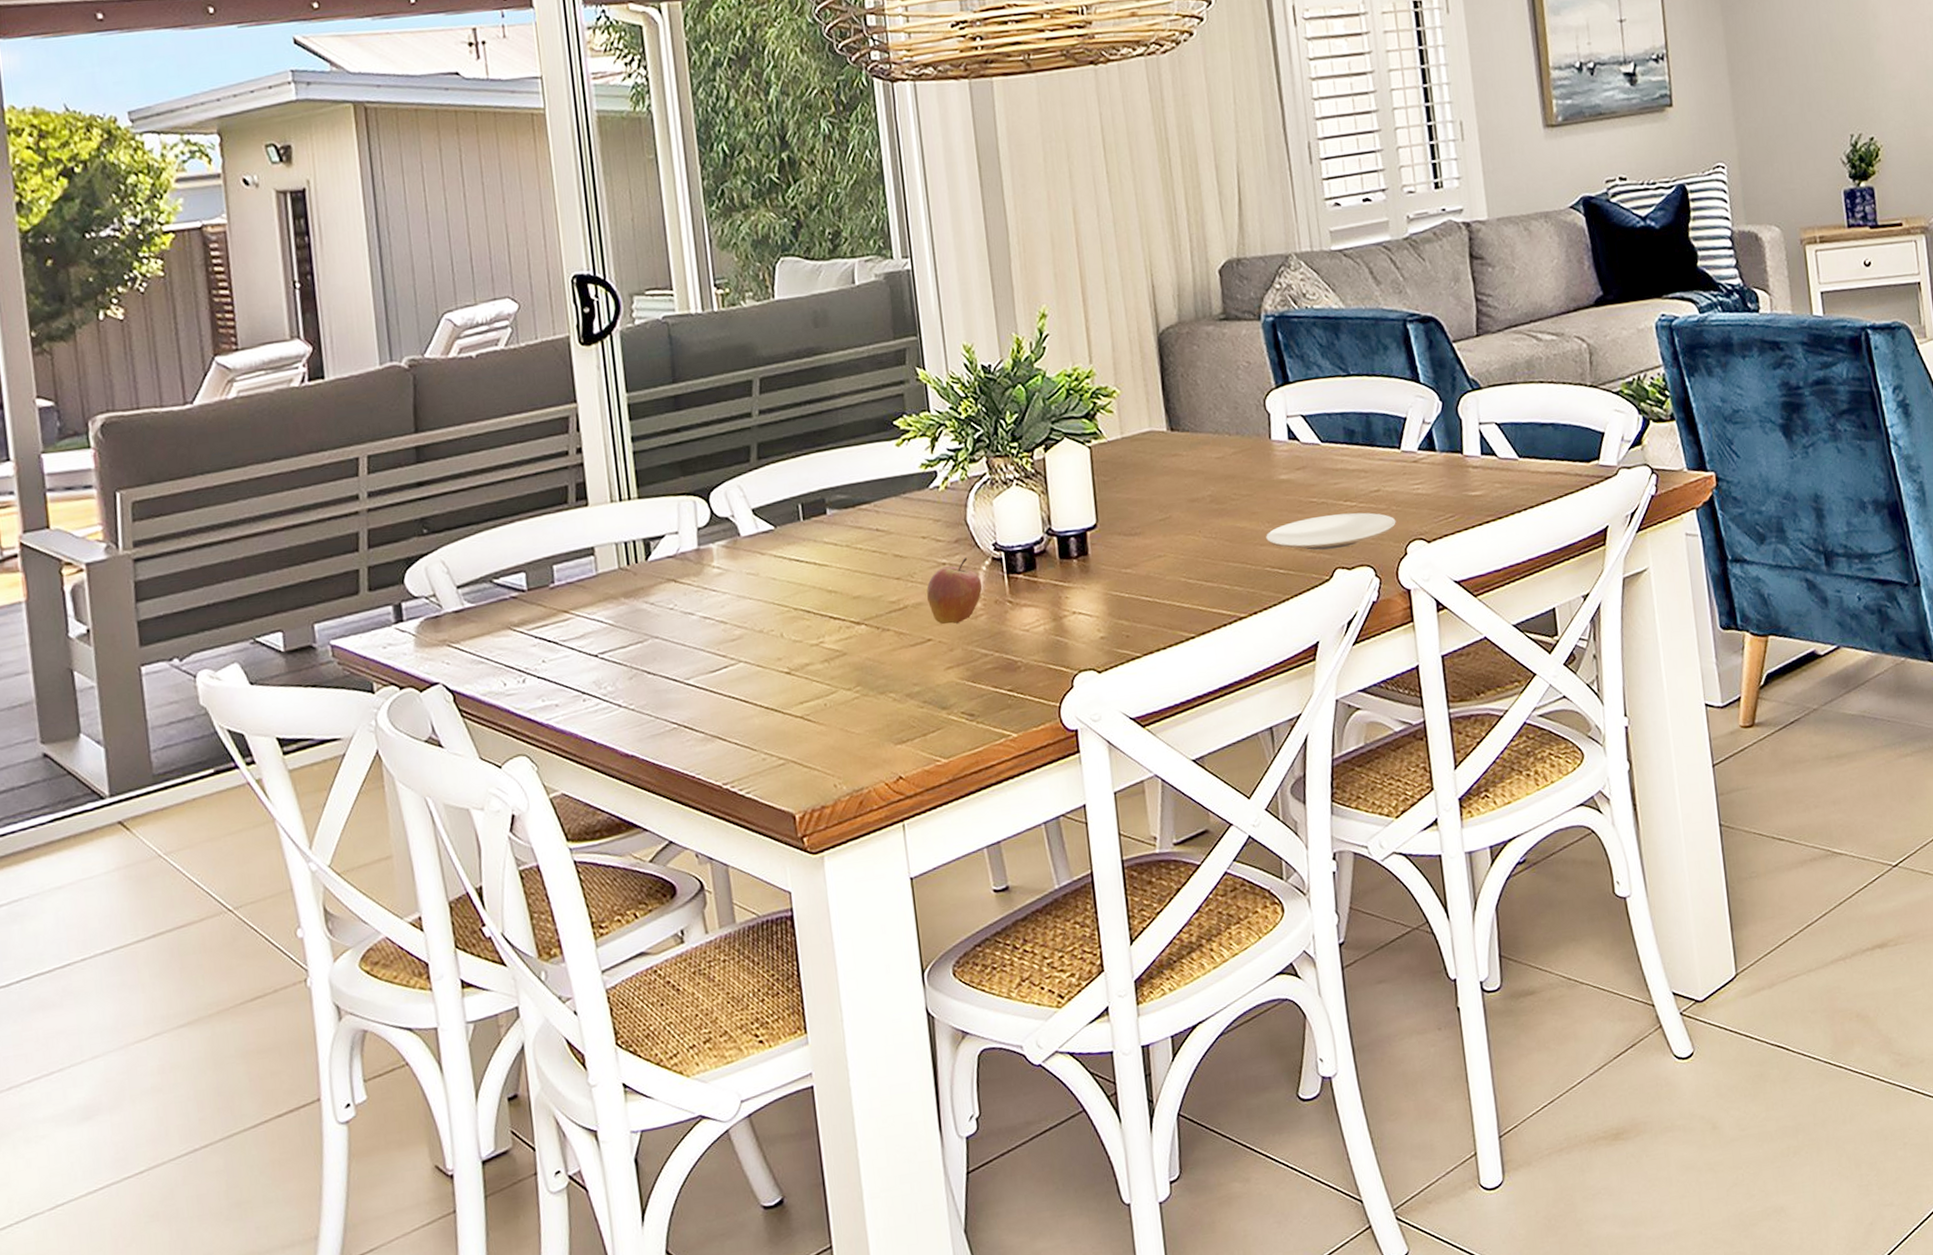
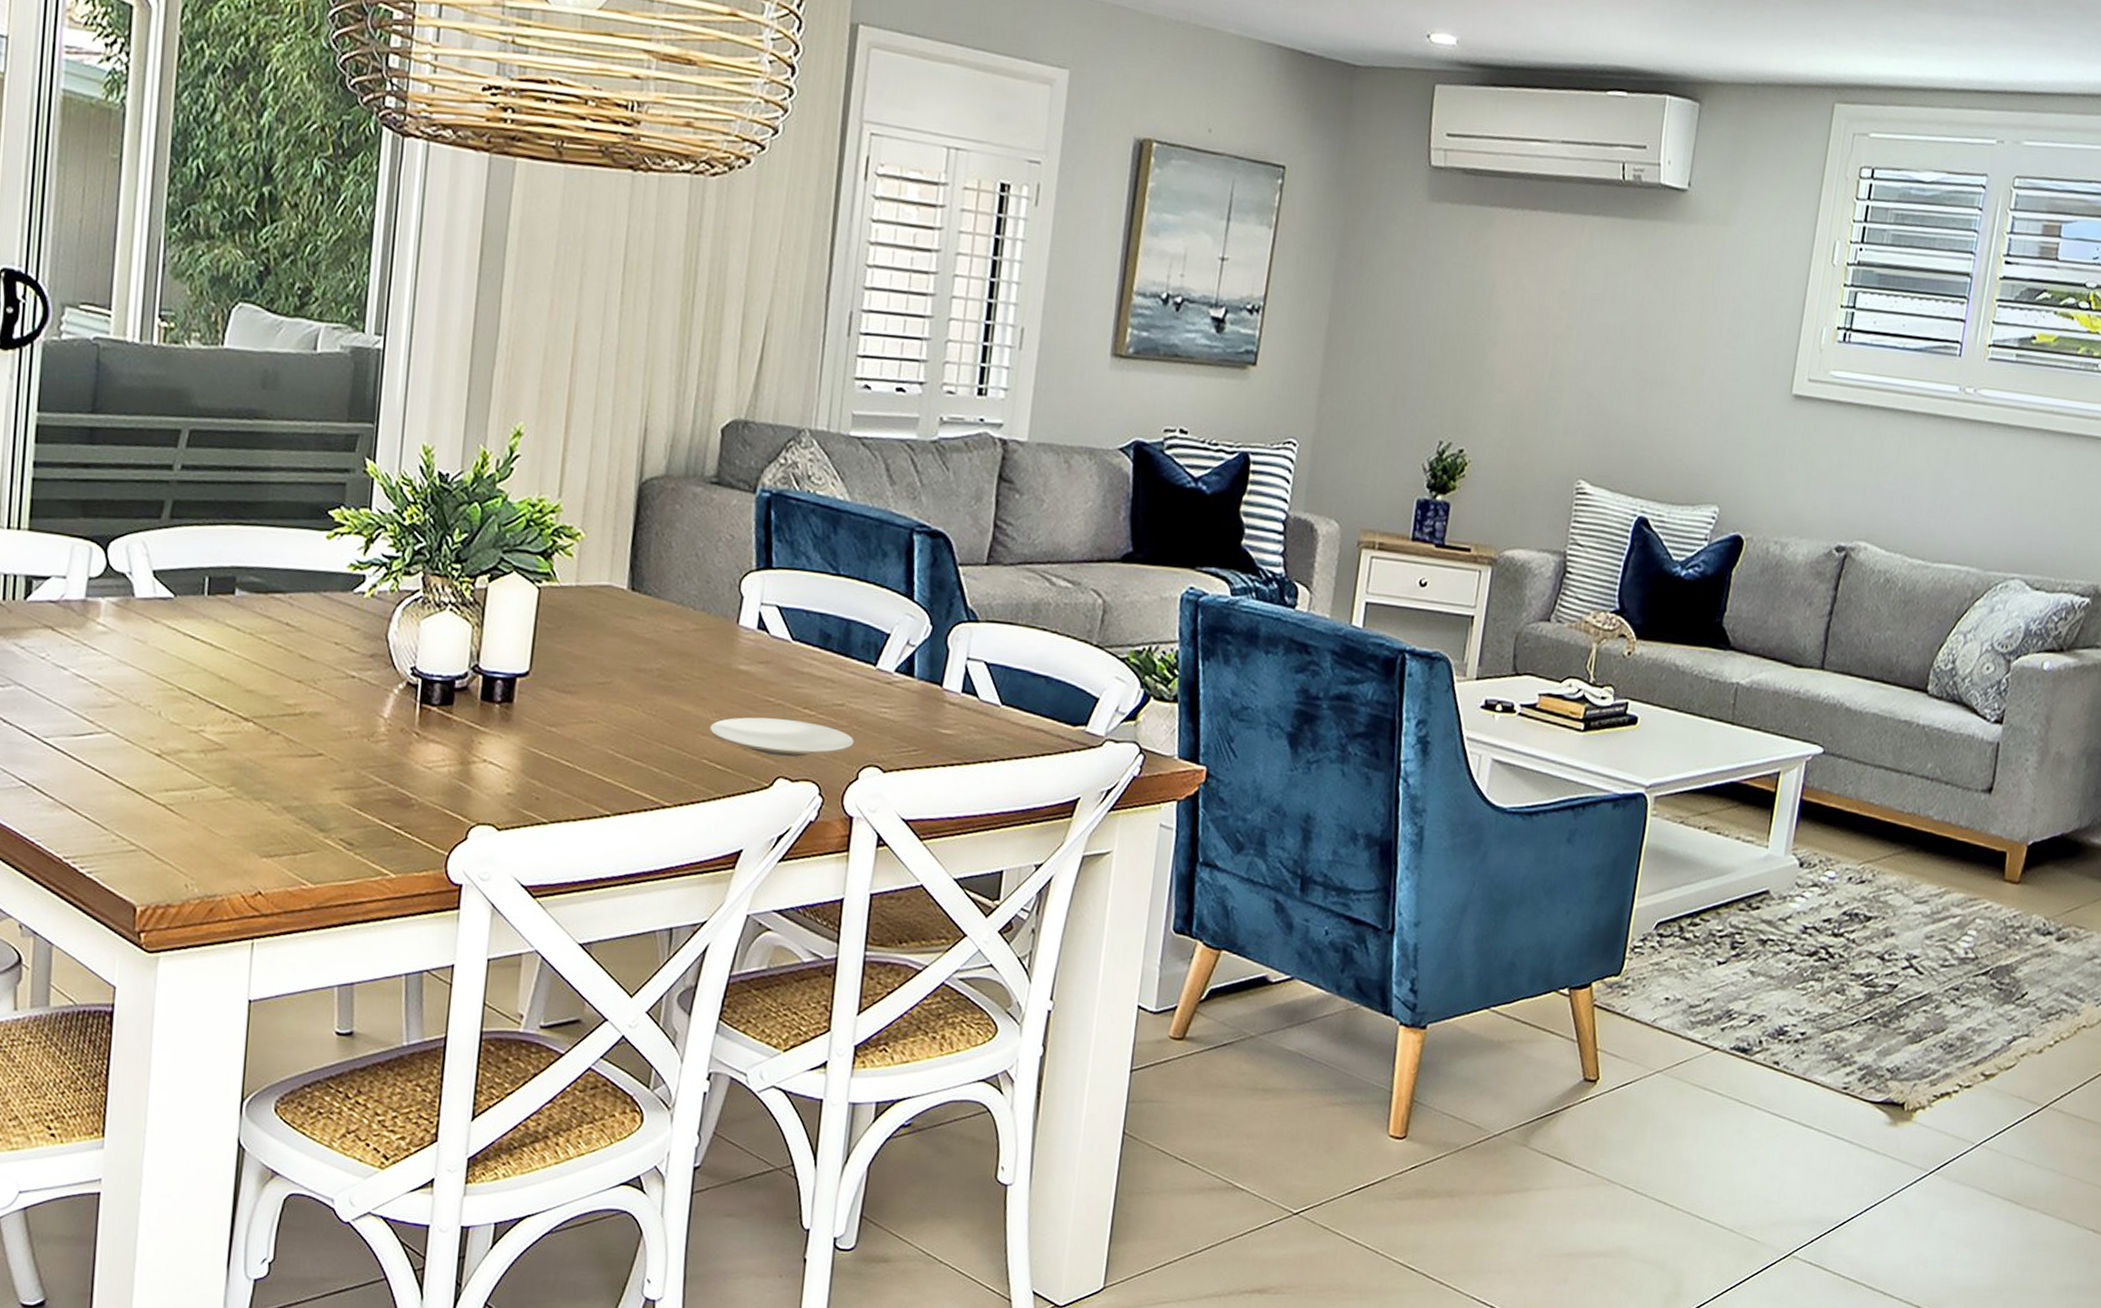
fruit: present [926,557,983,624] -> none [326,674,391,744]

